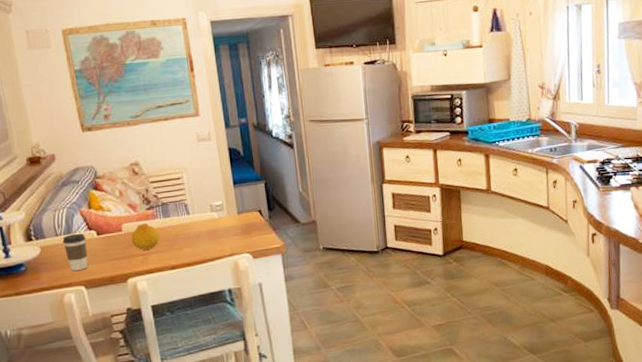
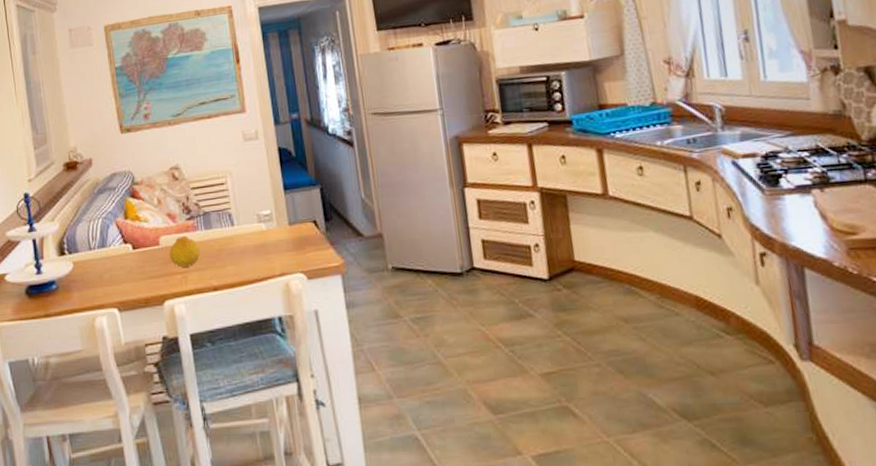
coffee cup: present [62,234,88,271] -> none [96,247,122,290]

